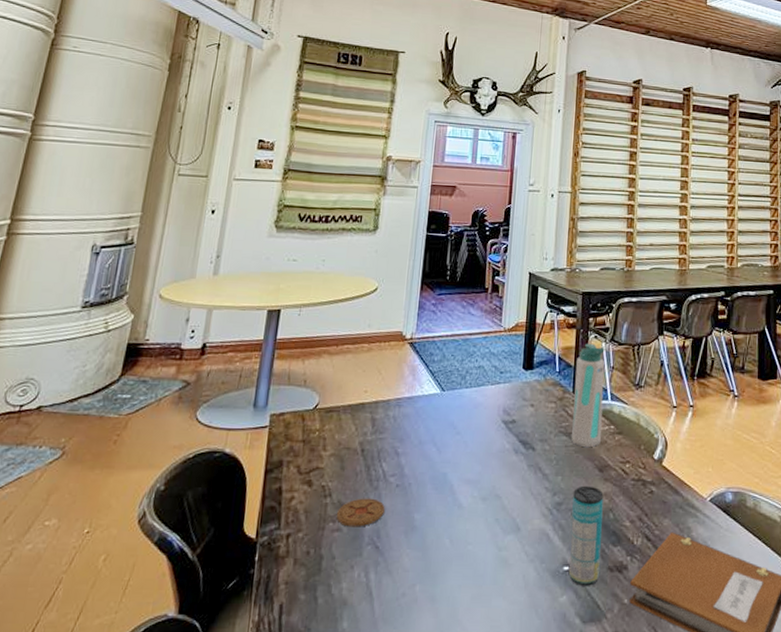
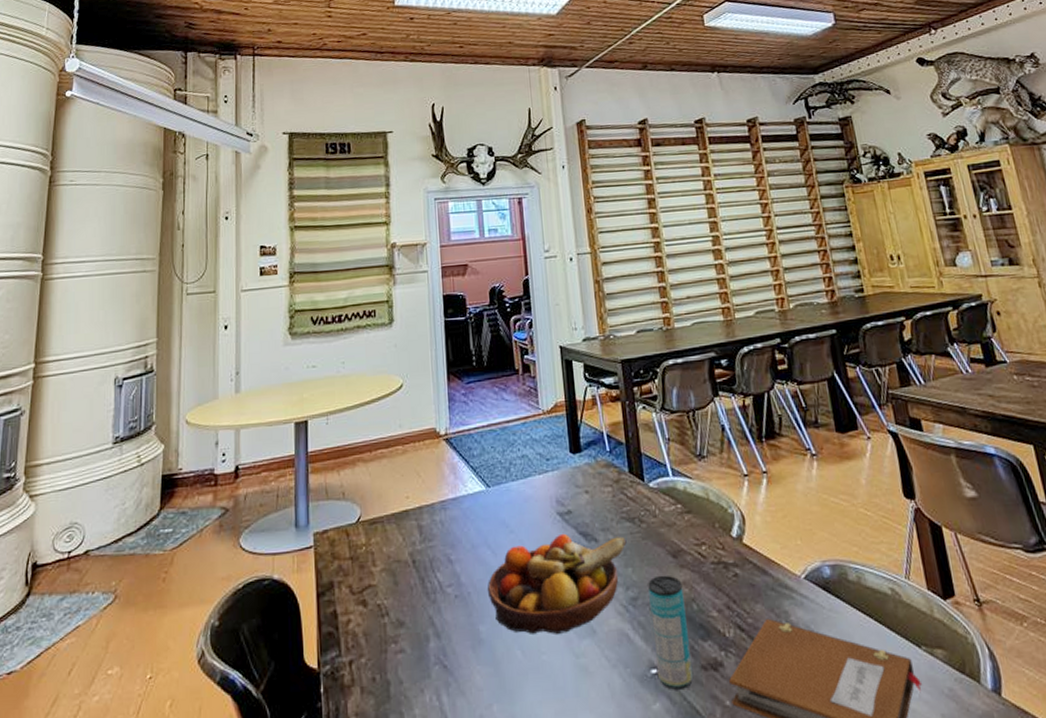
coaster: present [337,498,385,527] -> none [398,613,447,647]
fruit bowl: none [427,439,561,528] -> present [488,533,627,634]
water bottle: present [572,343,605,448] -> none [626,415,669,533]

